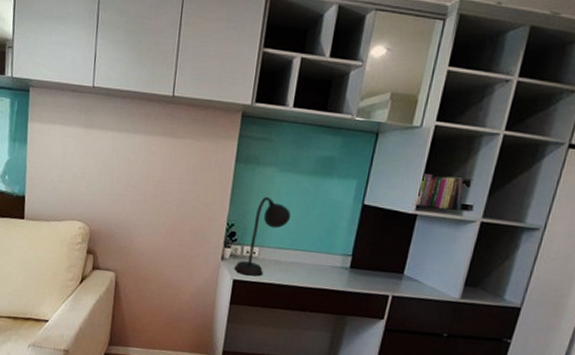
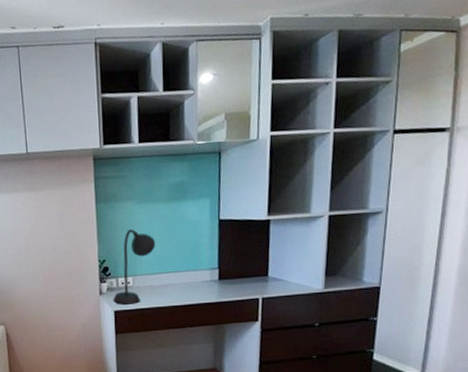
books: present [414,174,475,212] -> none [265,178,320,212]

